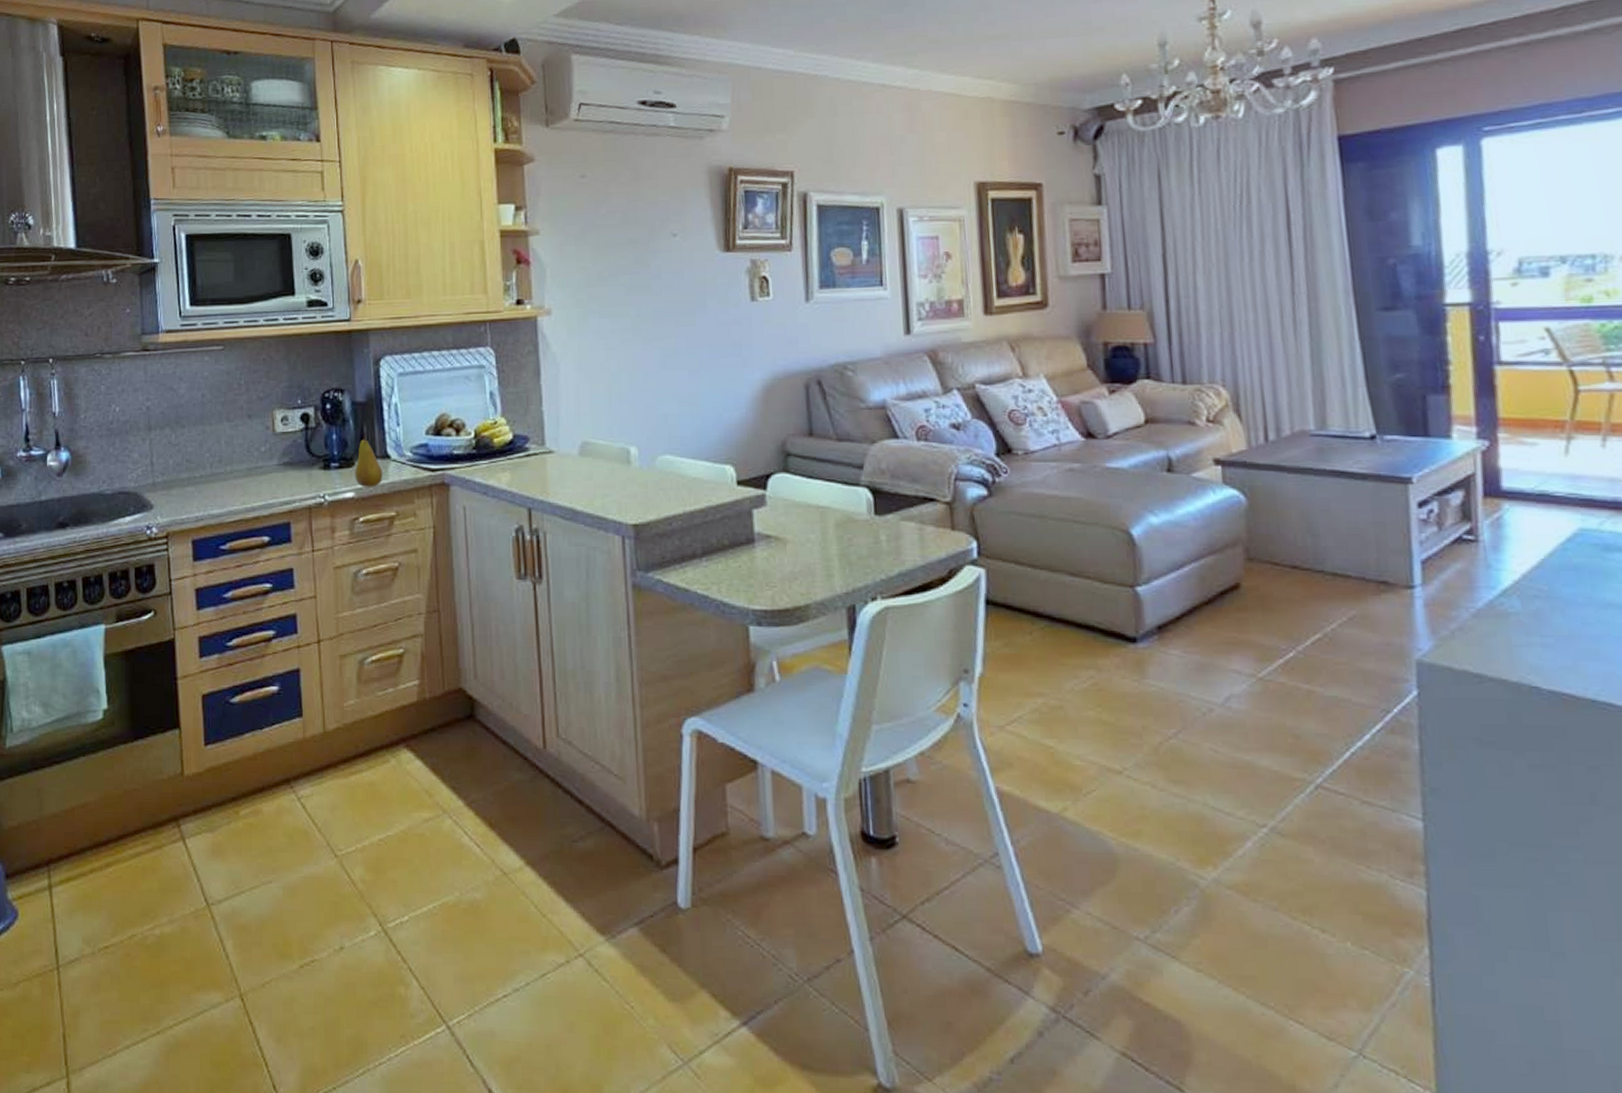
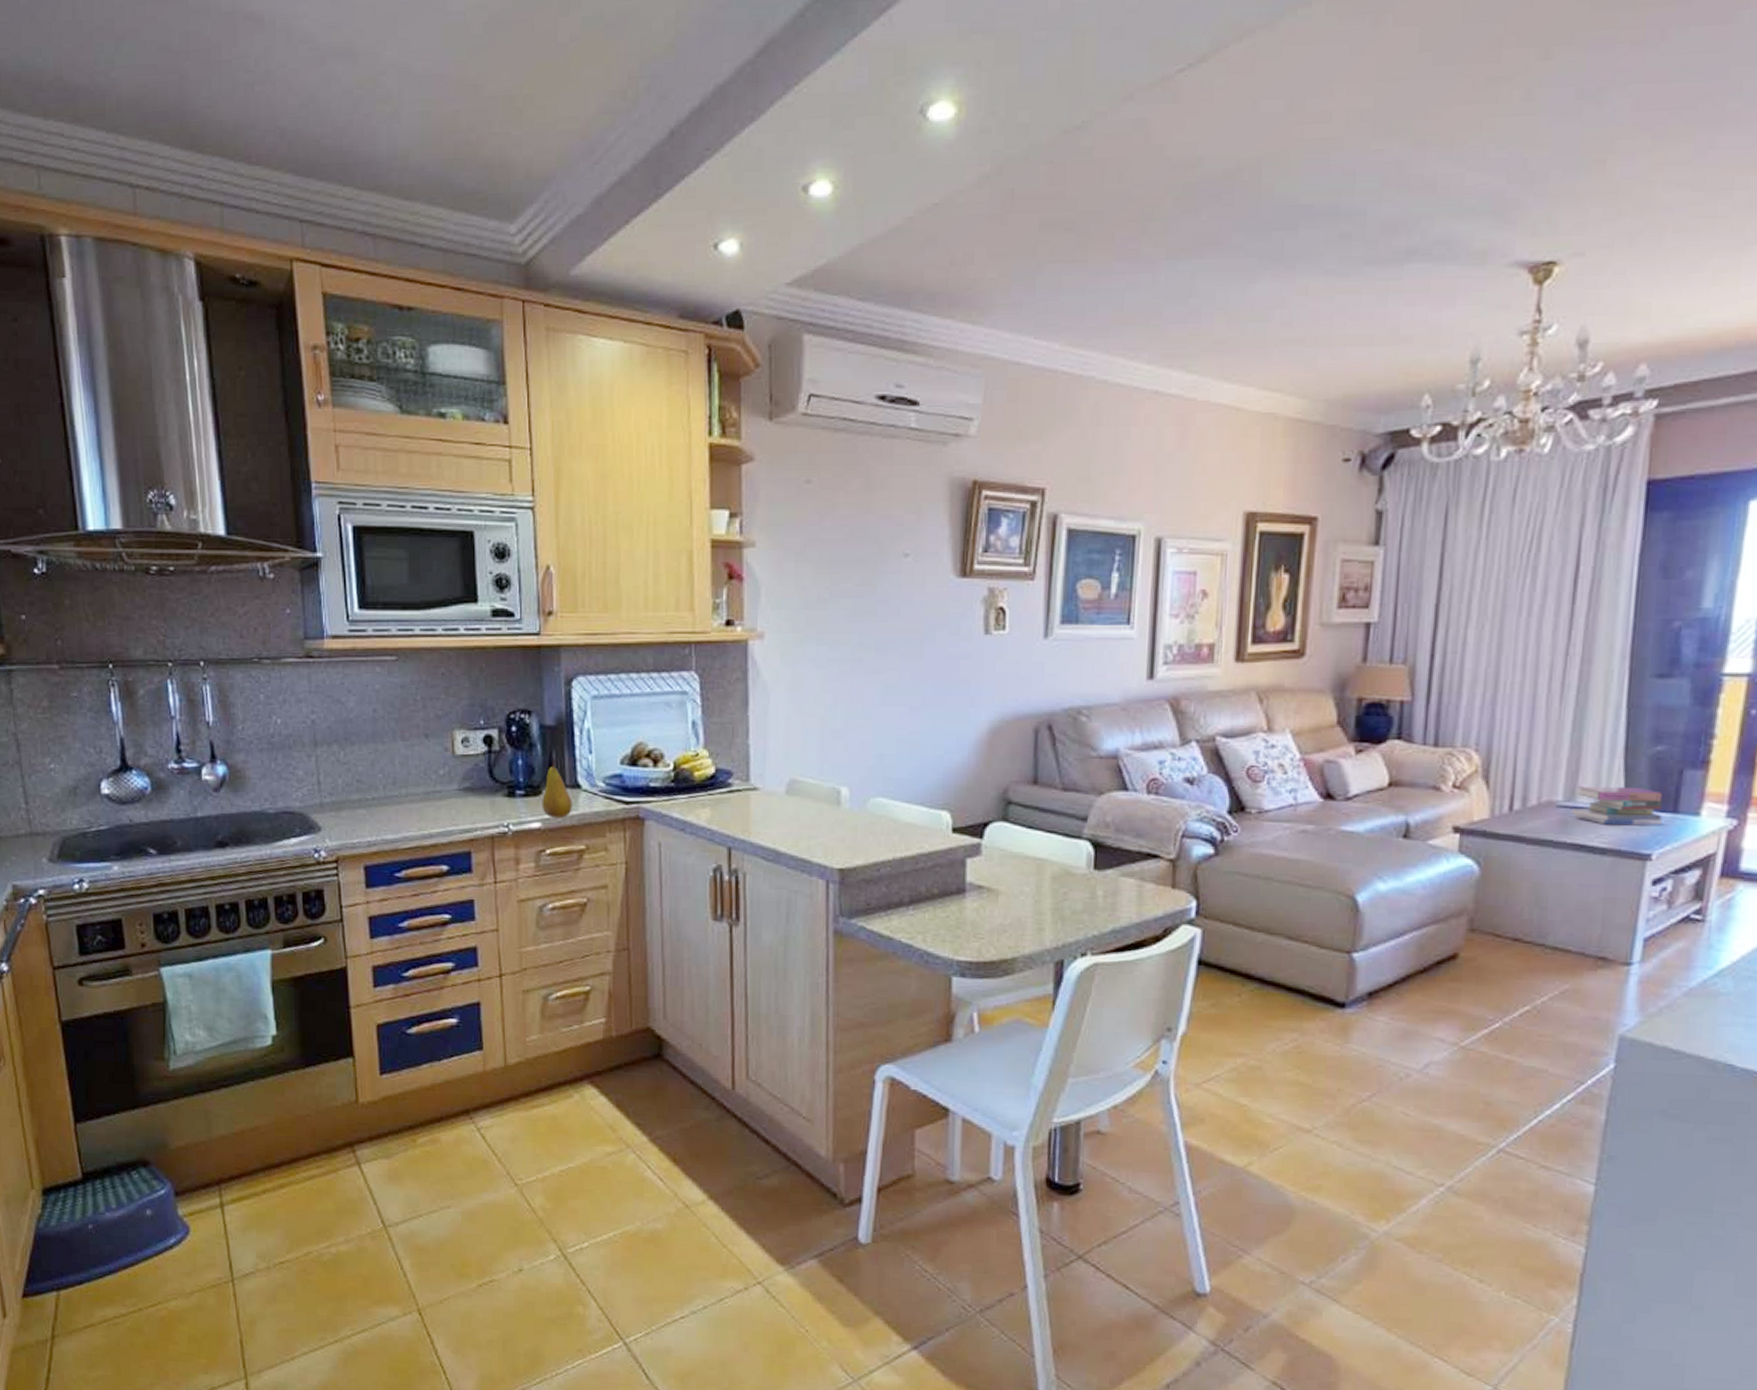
books: none [1325,414,1417,451] -> present [1571,786,1663,826]

